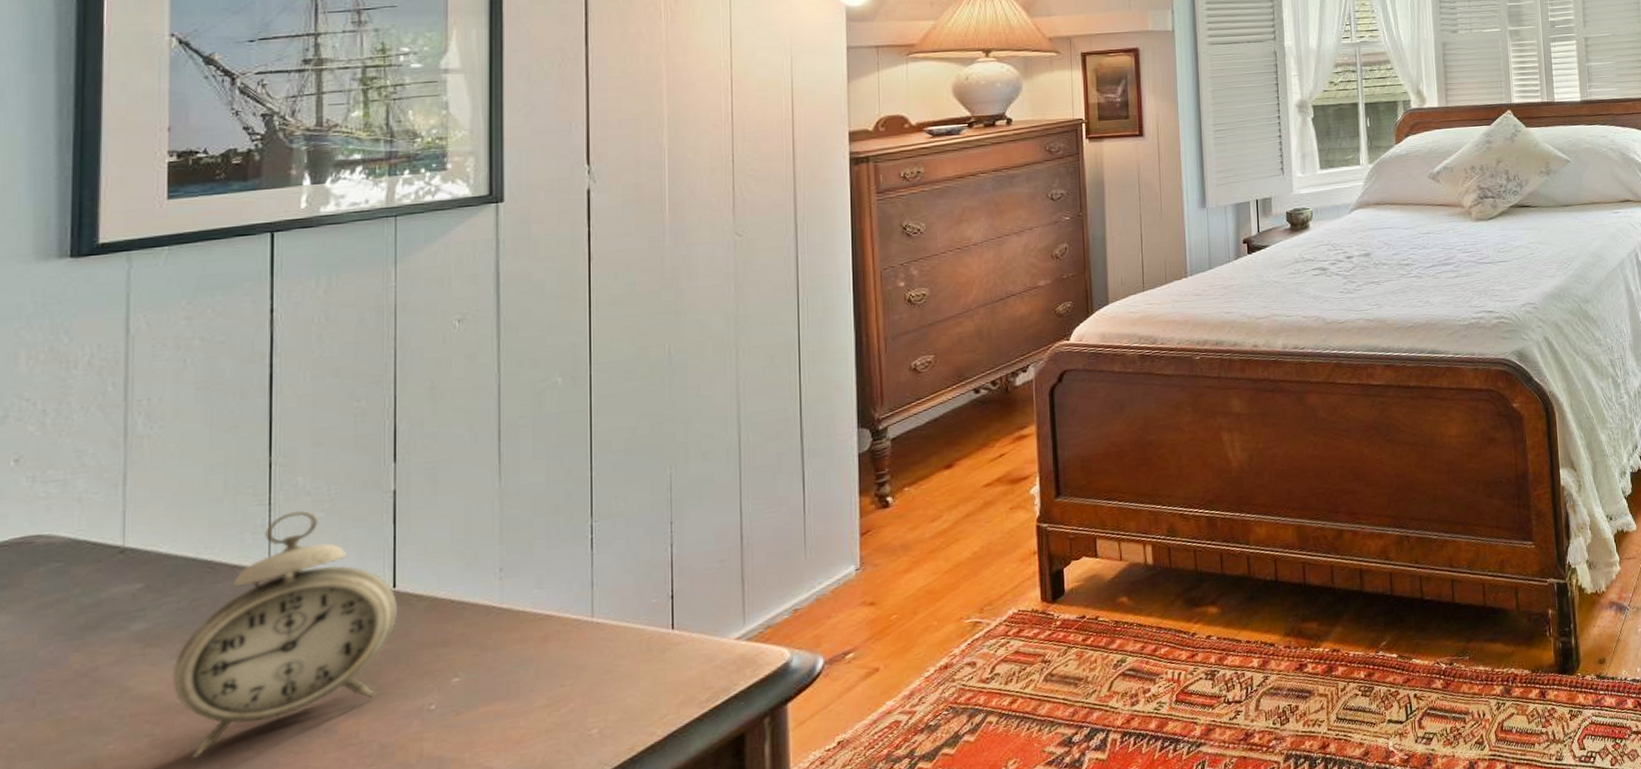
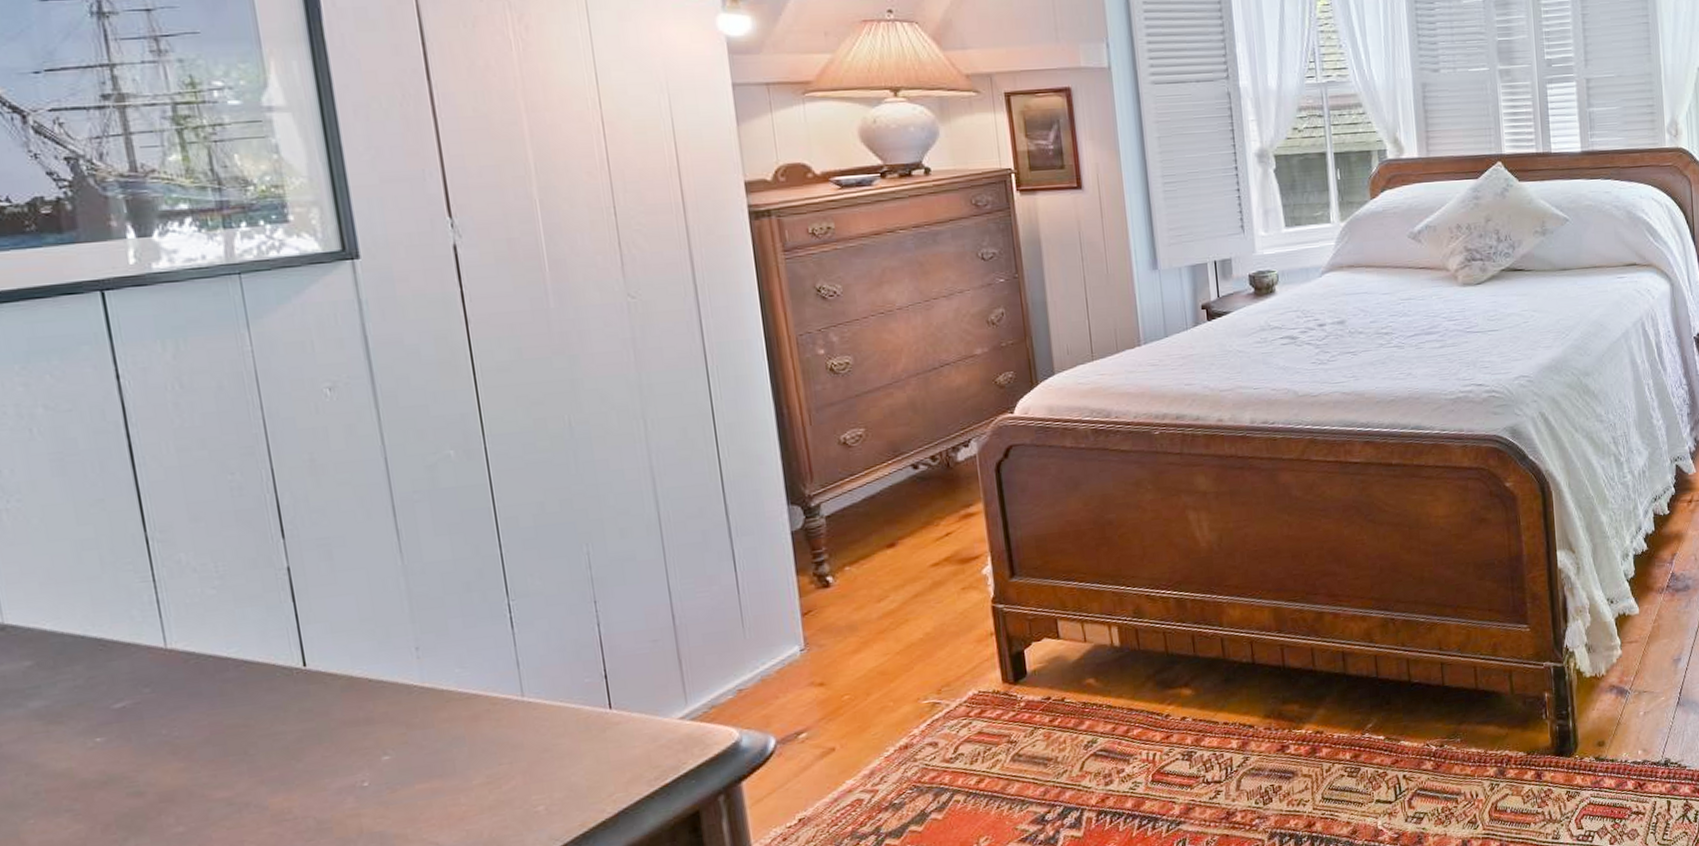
alarm clock: present [172,510,399,758] -> none [82,587,315,833]

